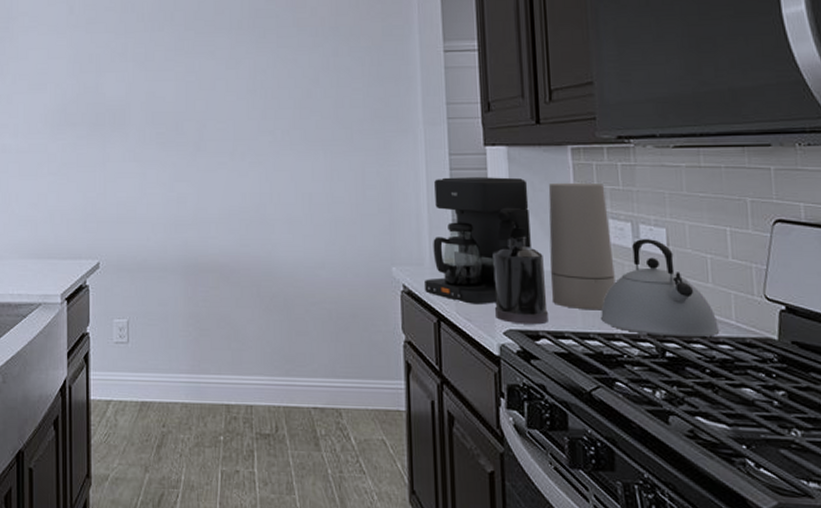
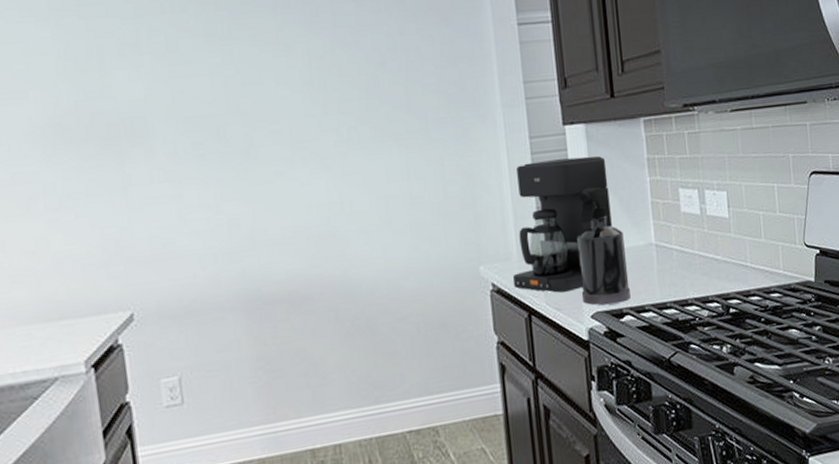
canister: present [548,182,615,310] -> none [625,153,687,281]
kettle: present [601,239,720,338] -> none [675,203,772,295]

